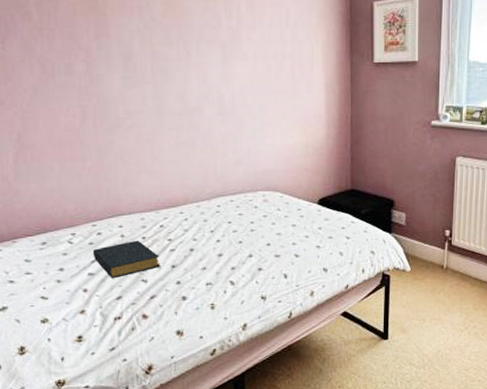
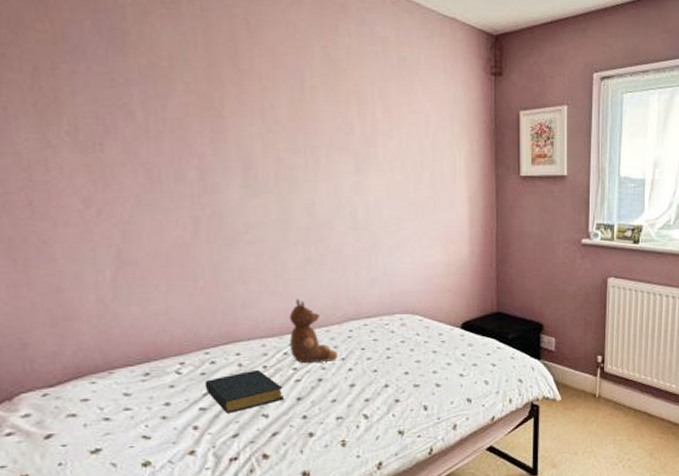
teddy bear: none [164,178,208,236] -> present [289,299,339,364]

